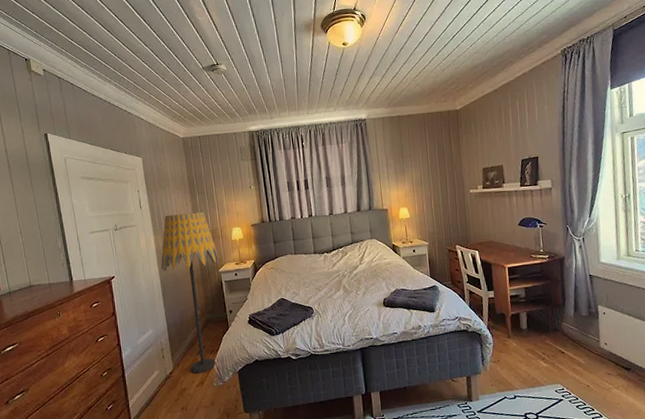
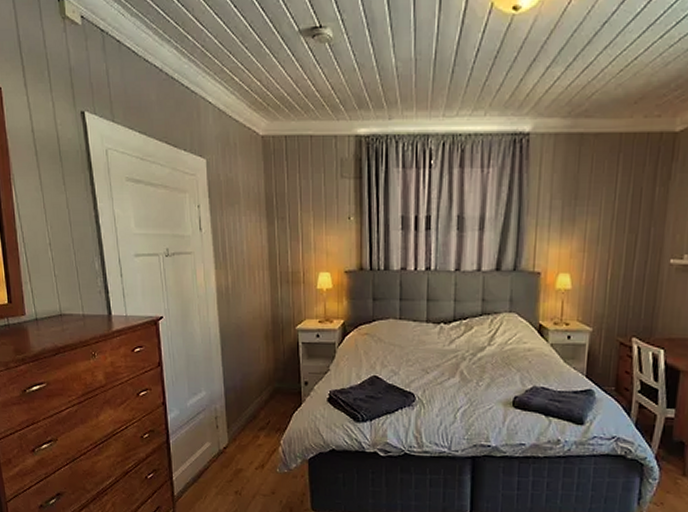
floor lamp: present [160,211,220,374] -> none [221,243,299,454]

